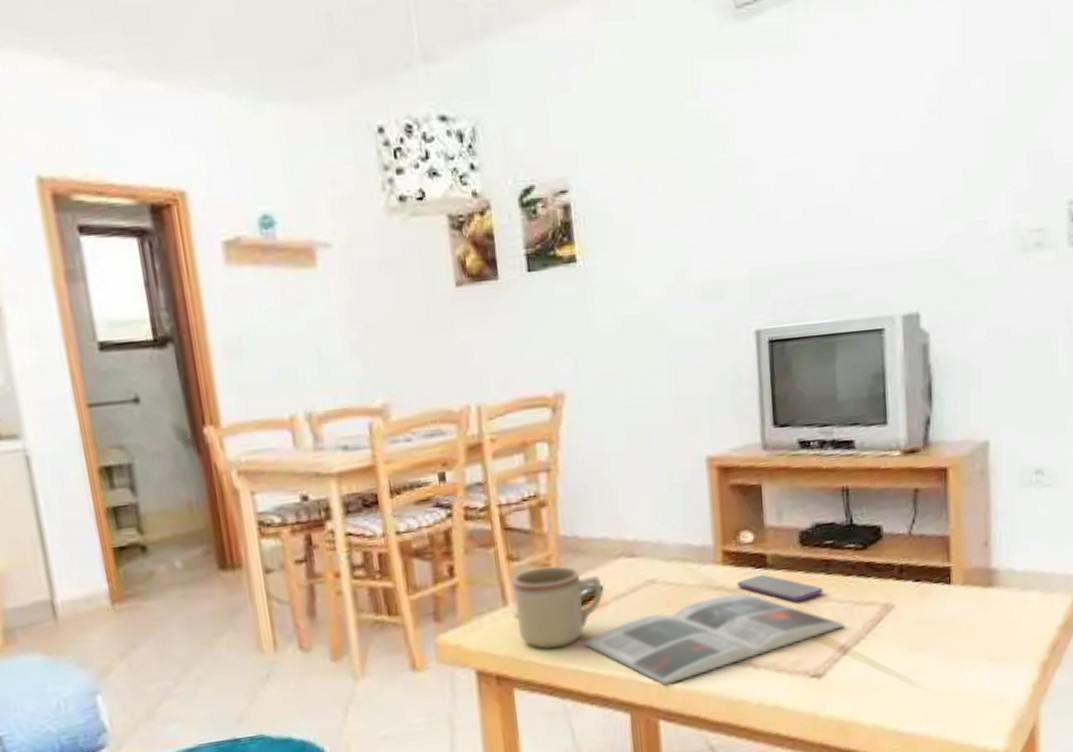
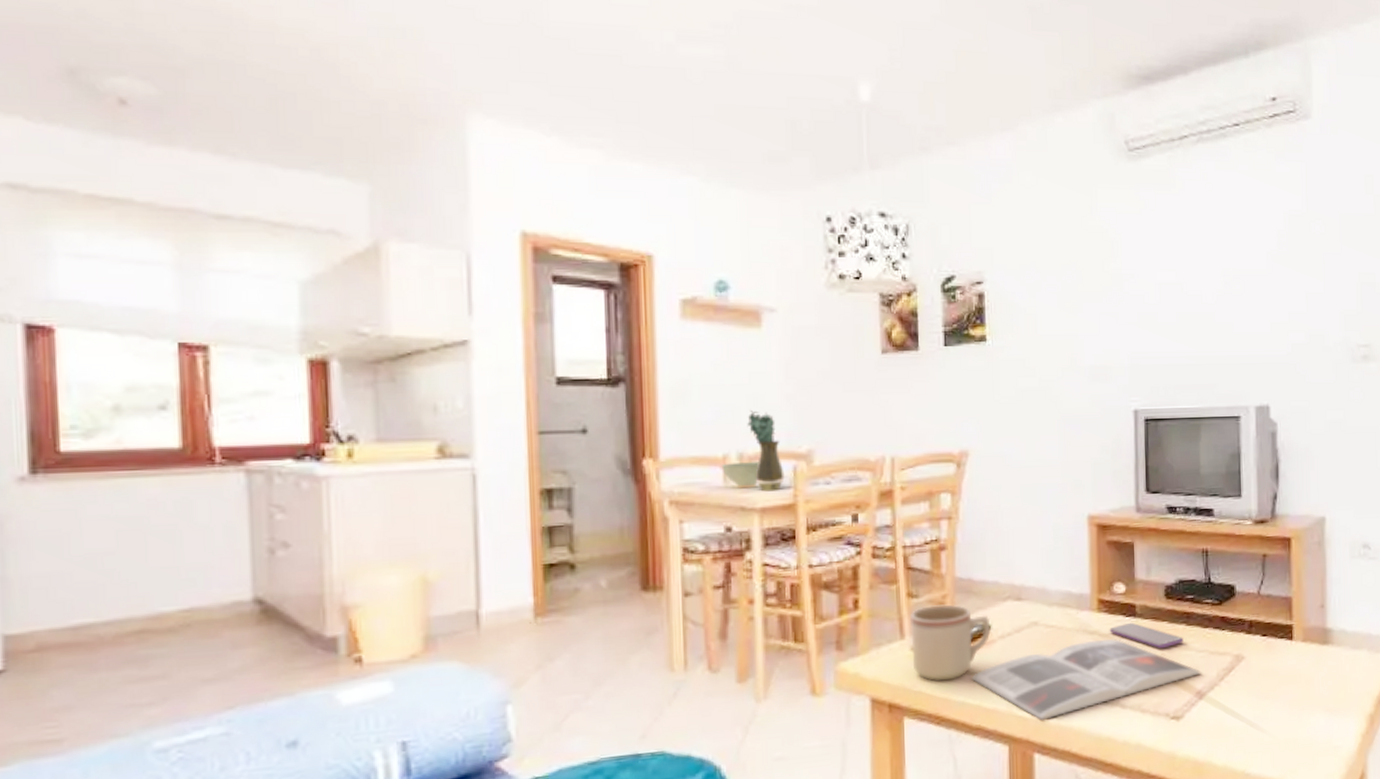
bowl: none [289,421,332,453] -> present [721,462,759,489]
vase: none [312,363,360,455] -> present [747,410,785,492]

